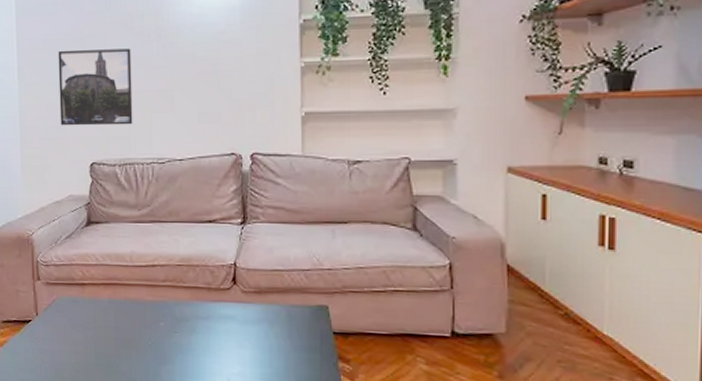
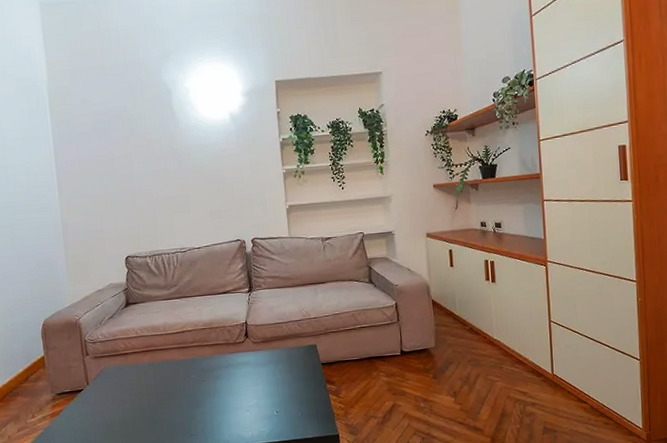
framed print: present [58,48,133,126] -> none [92,165,159,230]

